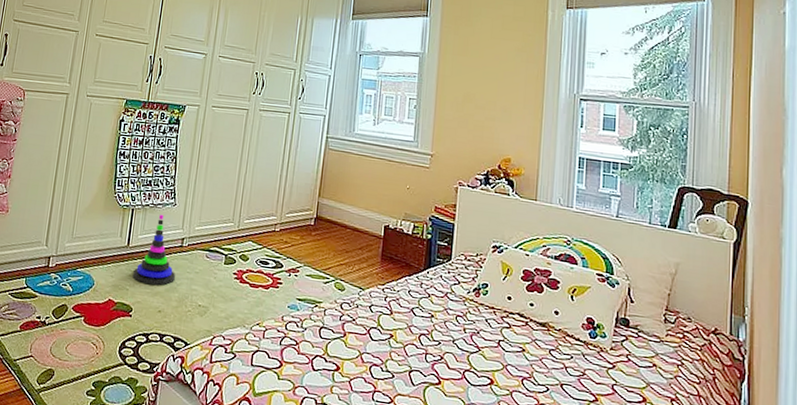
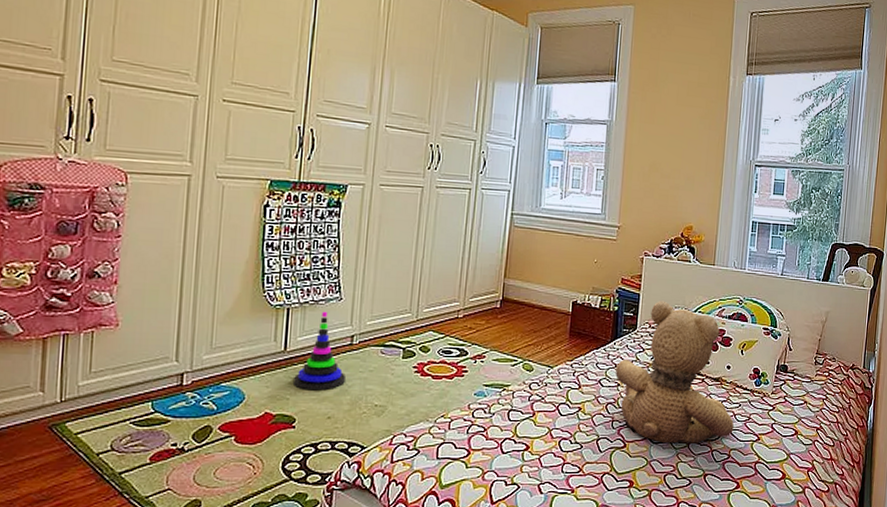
teddy bear: none [429,233,565,393] -> present [615,301,734,444]

